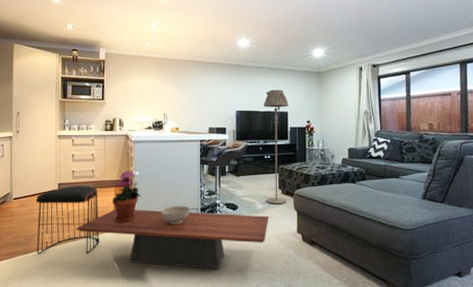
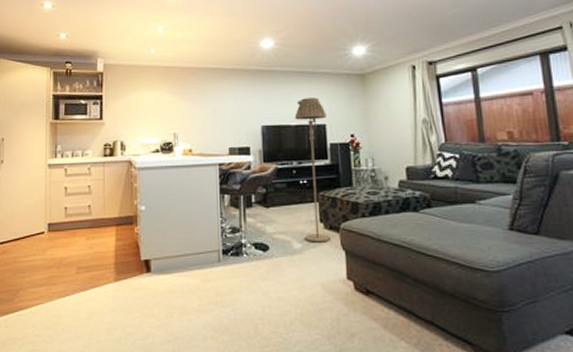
stool: present [36,186,99,255] -> none [21,226,98,315]
coffee table: present [76,209,269,269] -> none [69,254,310,331]
potted plant: present [112,170,141,222] -> none [113,204,148,271]
decorative bowl: present [160,205,191,225] -> none [172,247,210,272]

